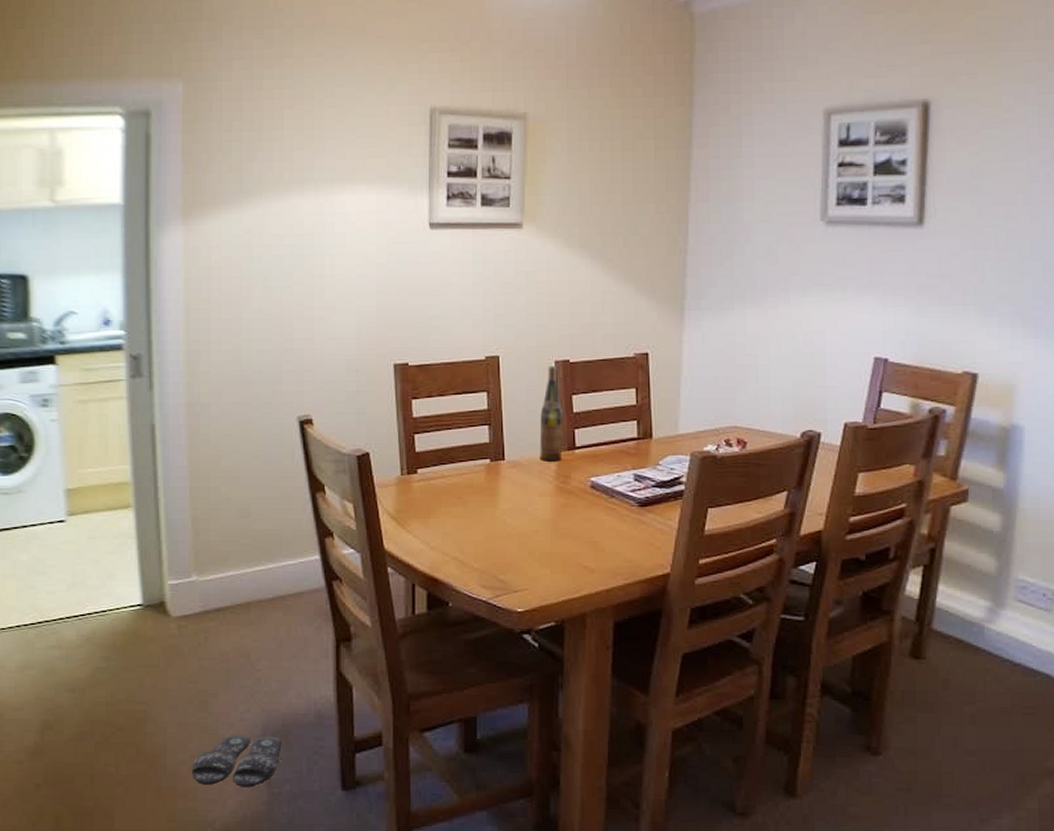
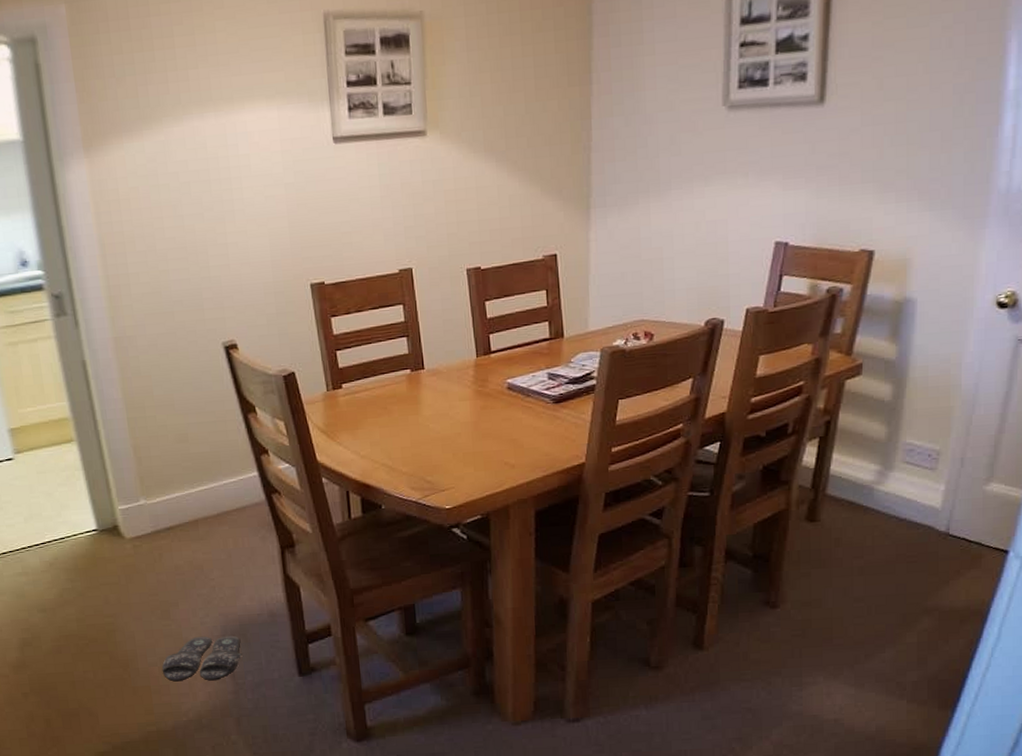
wine bottle: present [539,365,563,462] -> none [455,273,479,368]

